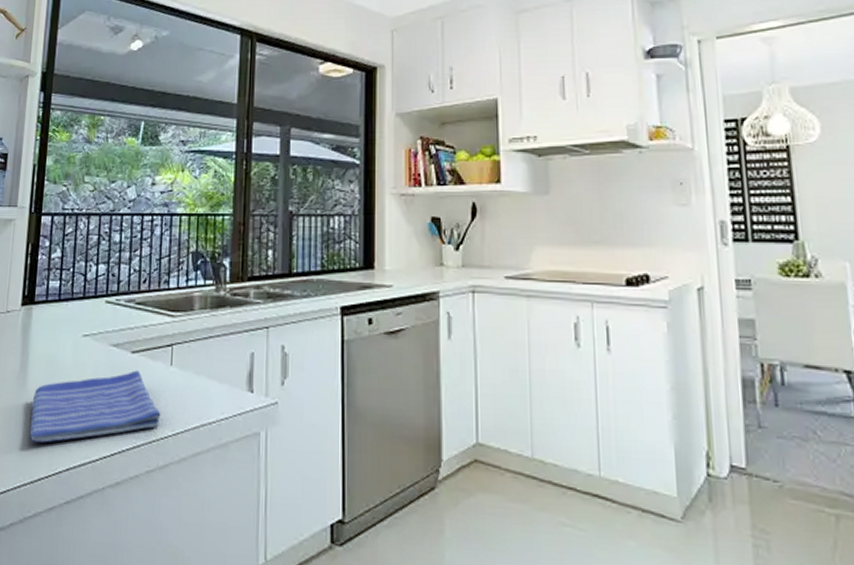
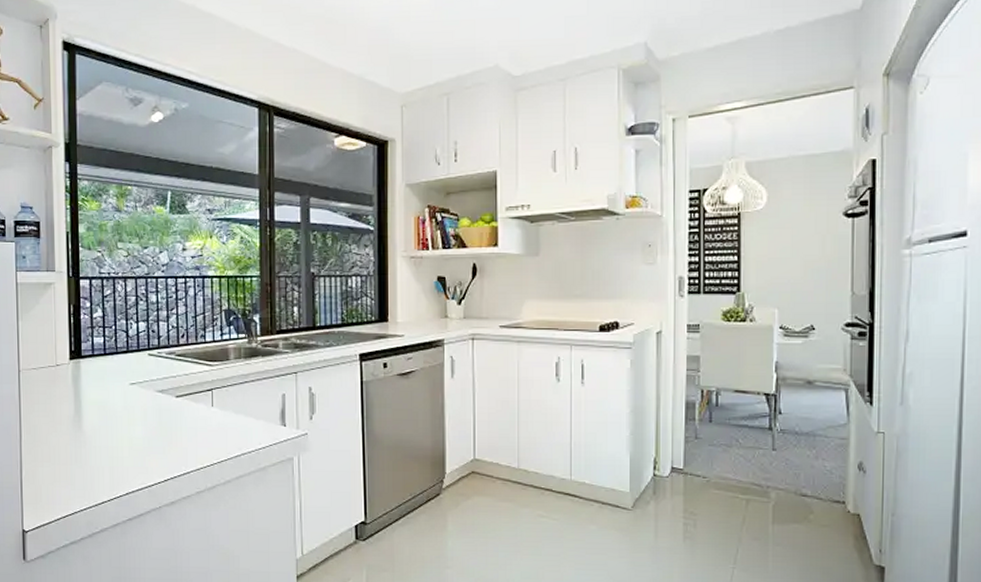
dish towel: present [29,370,161,443] -> none [89,411,206,474]

